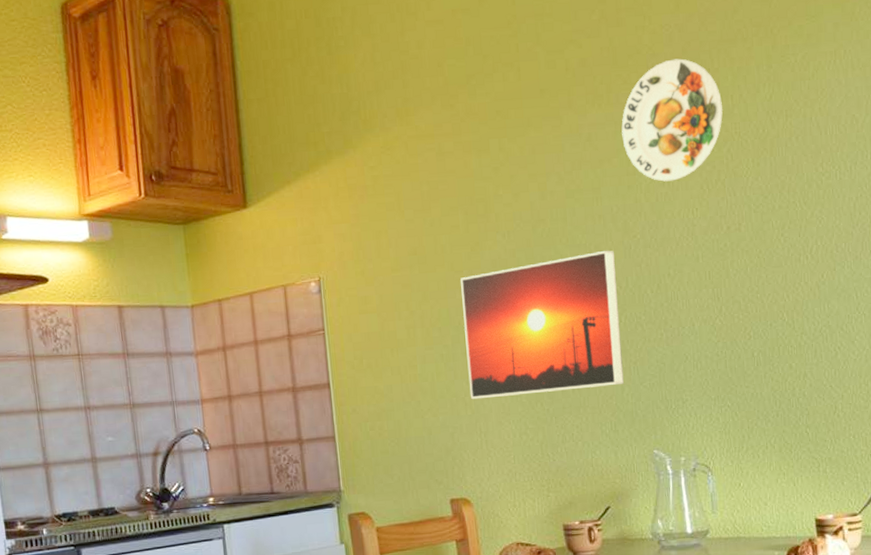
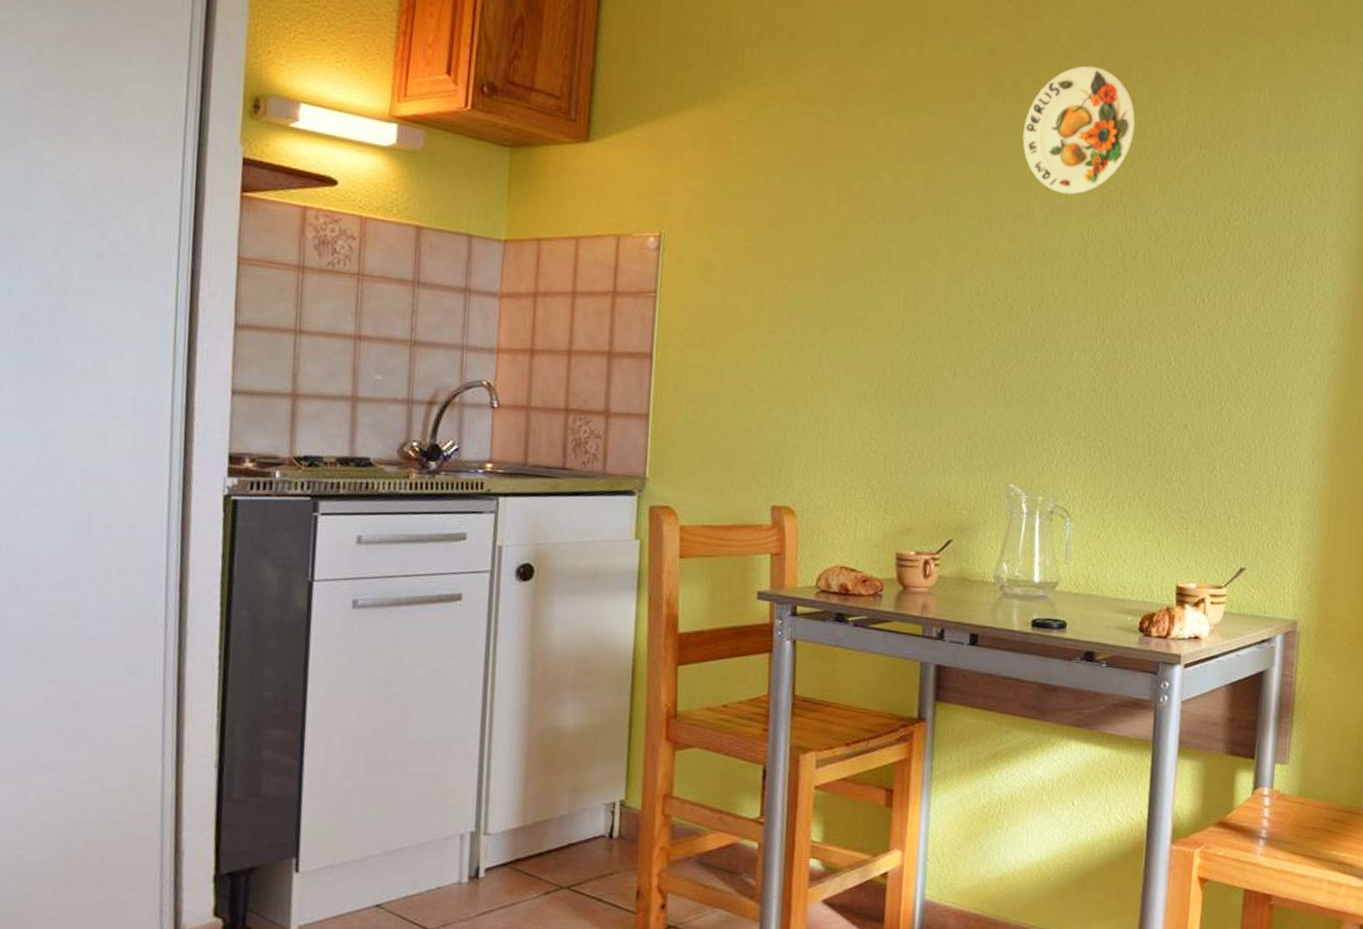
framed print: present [460,250,624,400] -> none [812,256,997,406]

